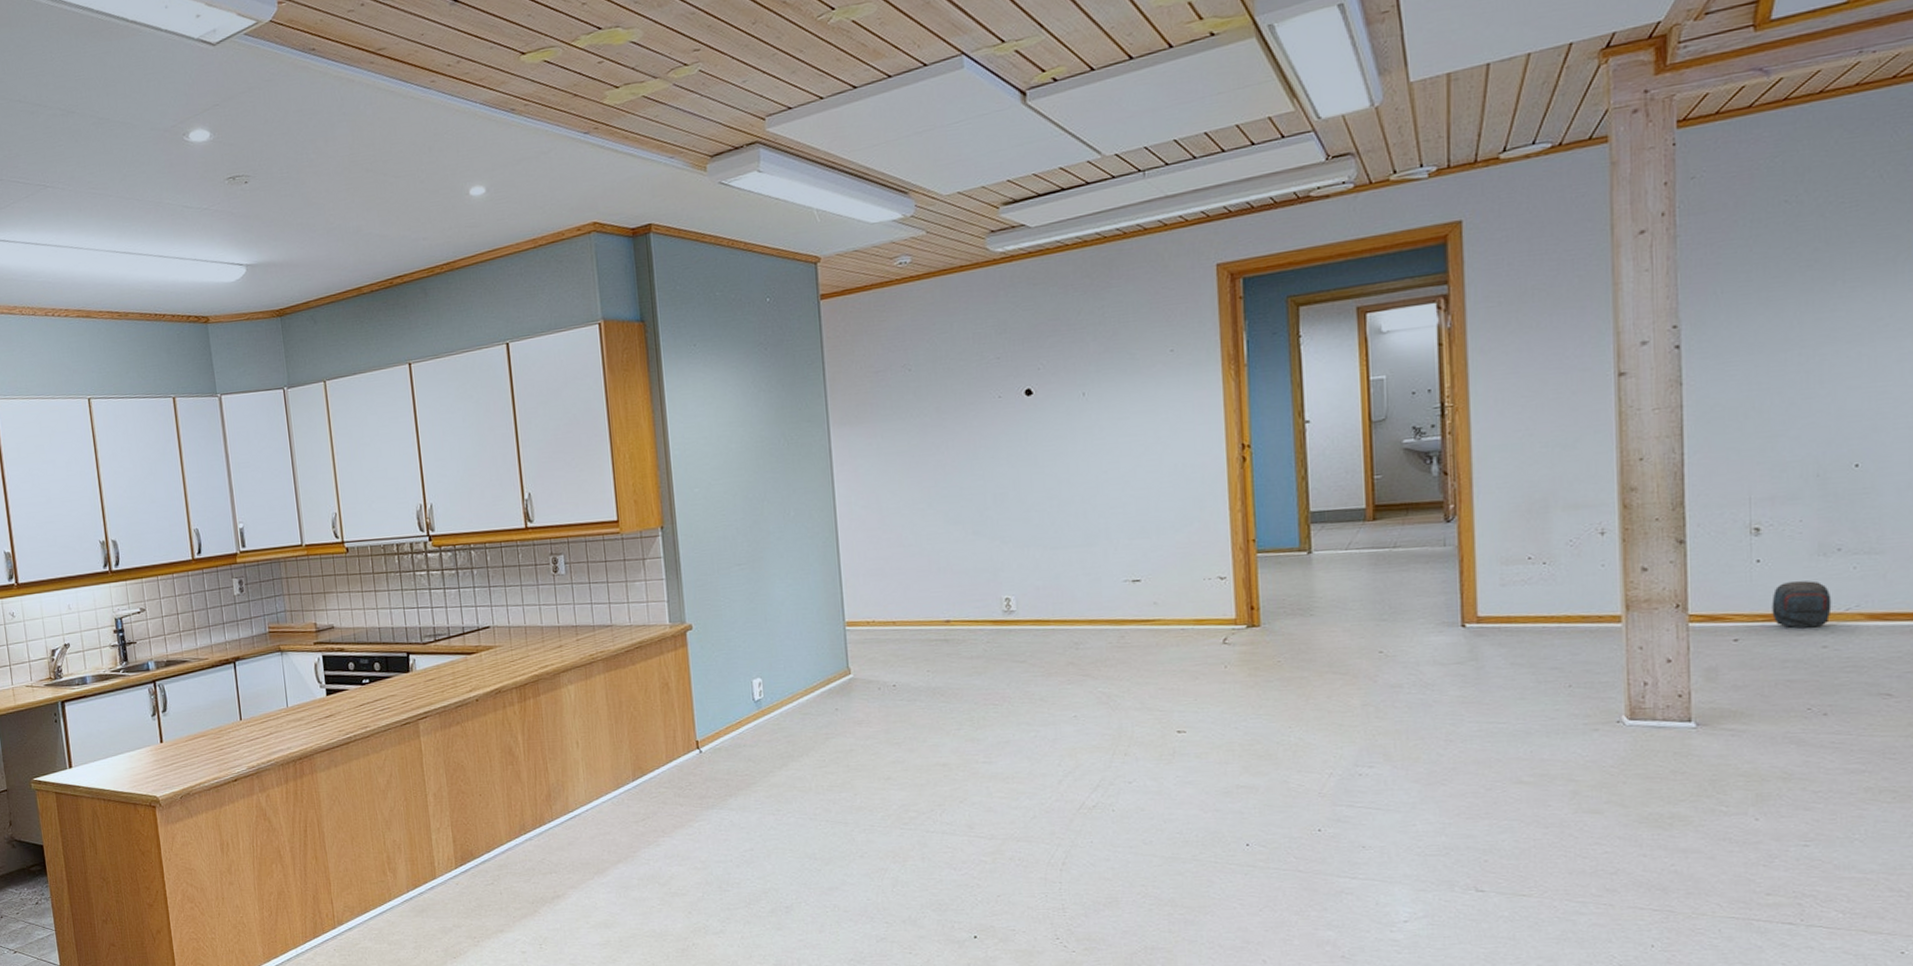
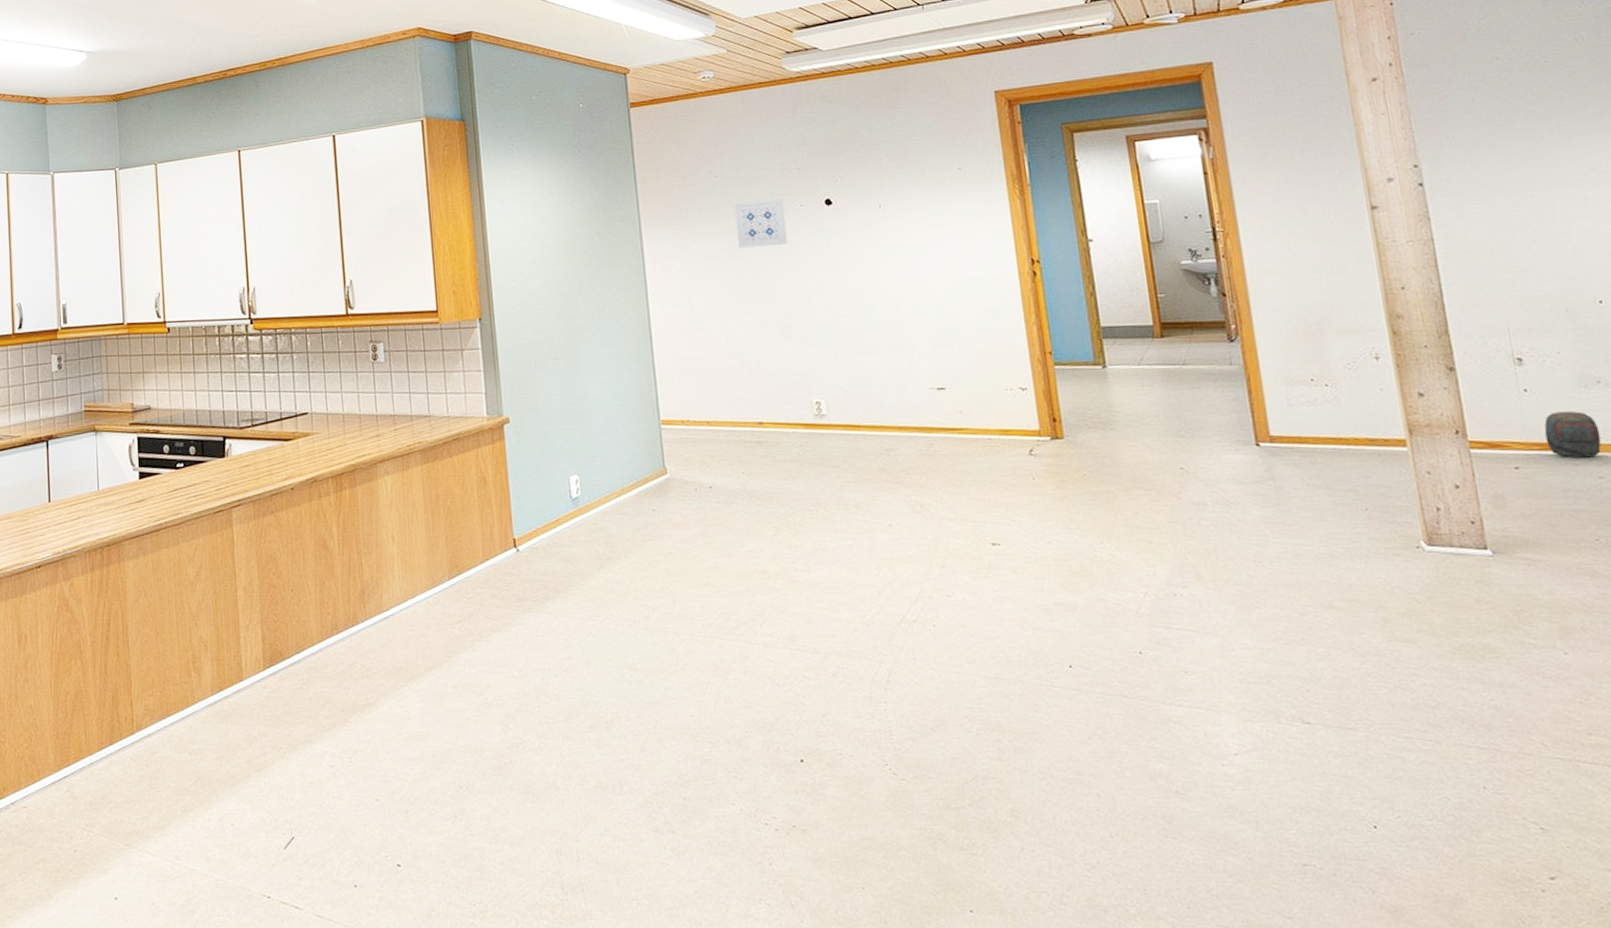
wall art: none [927,390,983,445] -> present [733,198,788,248]

